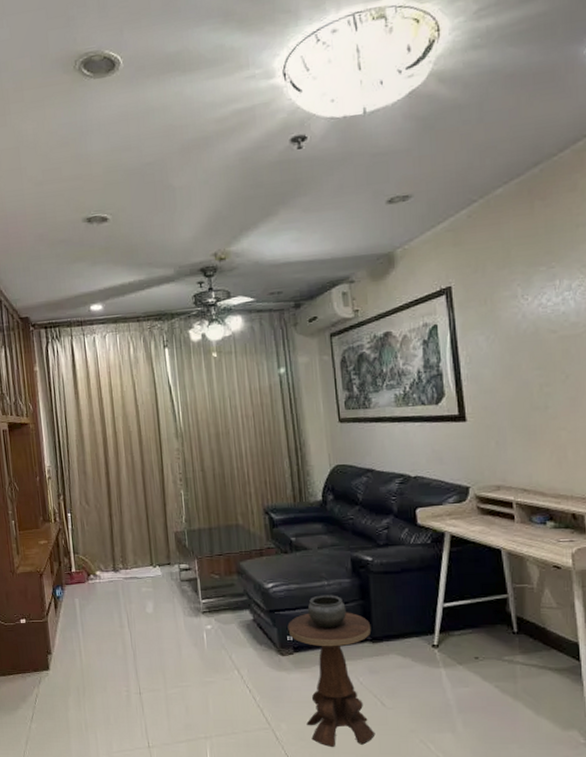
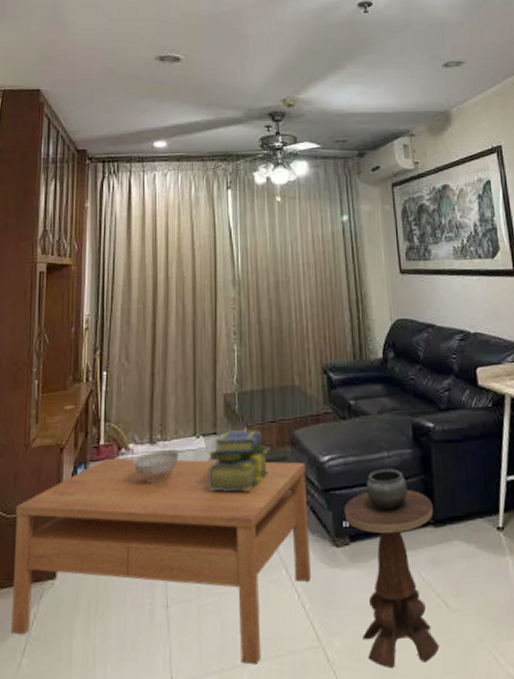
coffee table: none [10,582,261,738] -> present [11,458,312,665]
decorative bowl: none [100,576,140,602] -> present [132,449,179,483]
stack of books: none [164,561,219,610] -> present [207,430,269,491]

